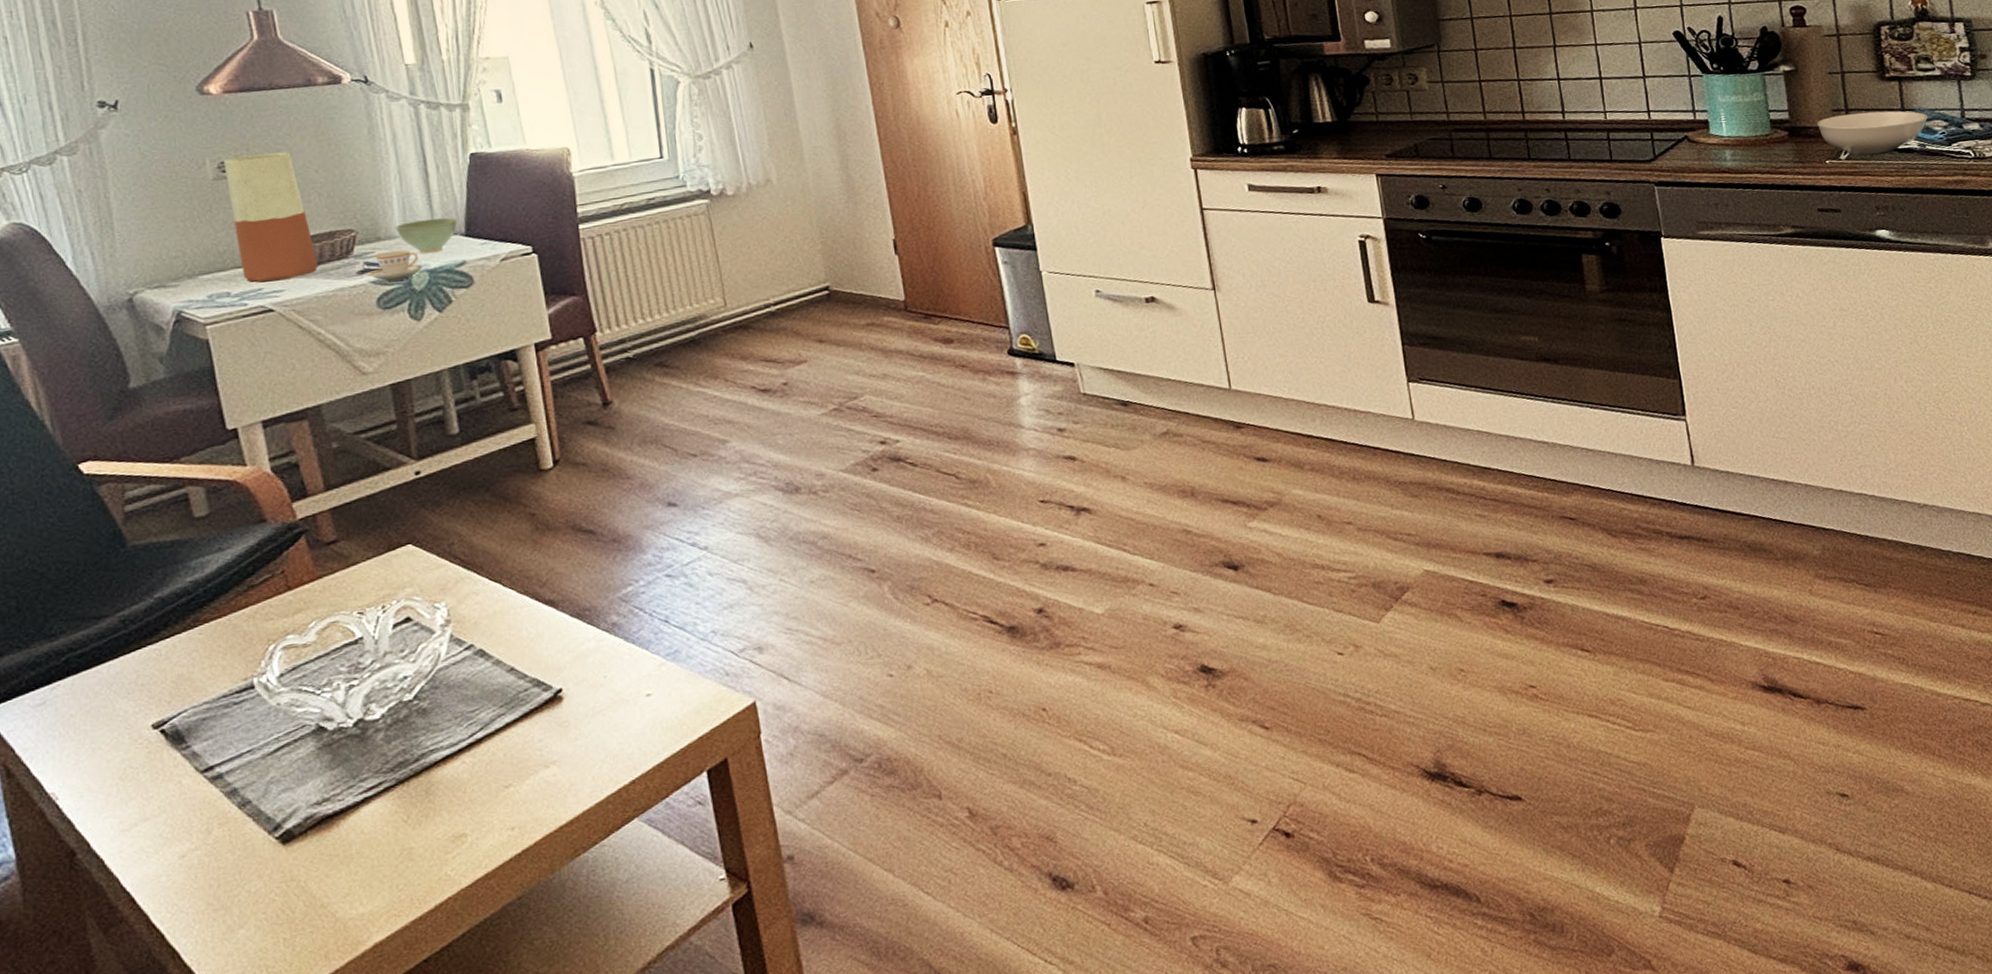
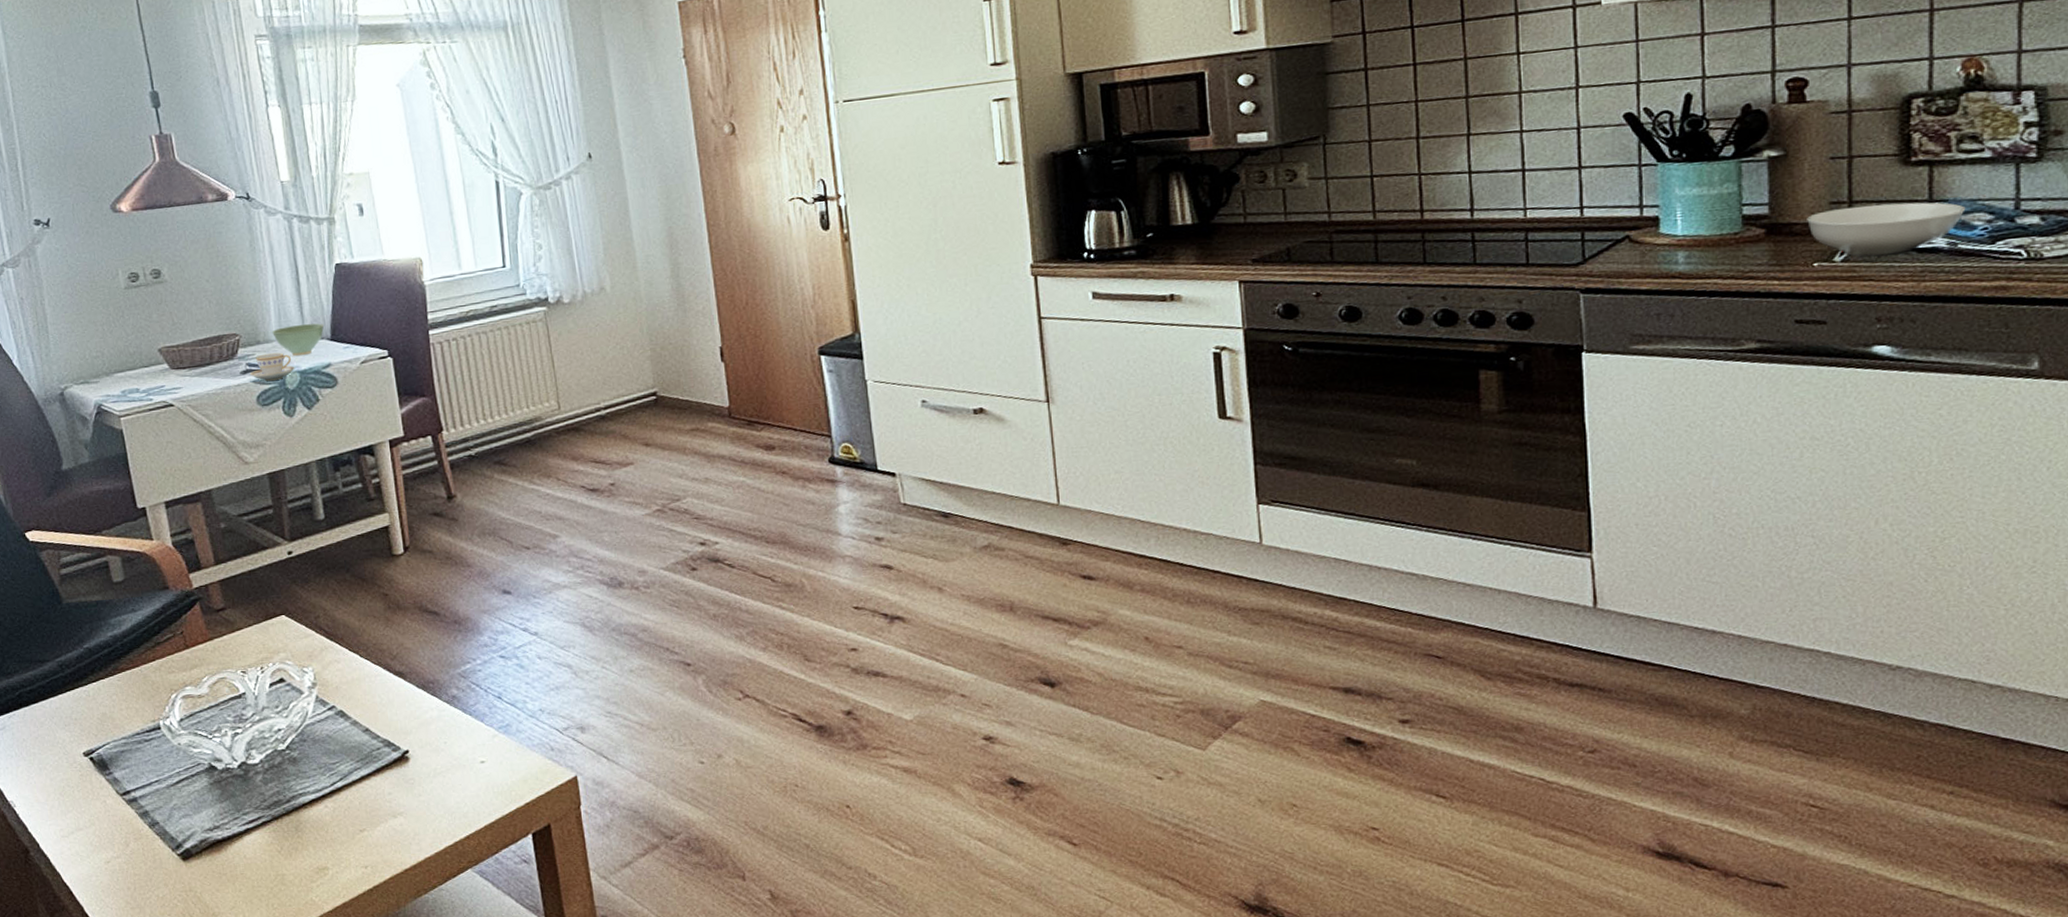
vase: present [223,151,319,283] -> none [132,263,209,380]

